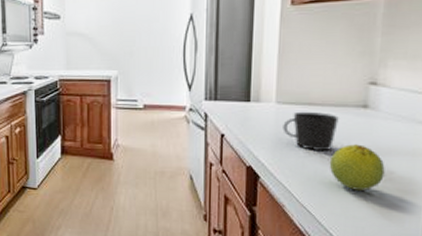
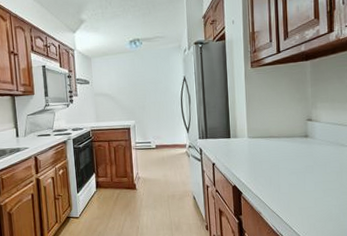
cup: present [283,111,339,150] -> none [254,142,290,170]
fruit: present [329,144,385,190] -> none [287,163,324,197]

